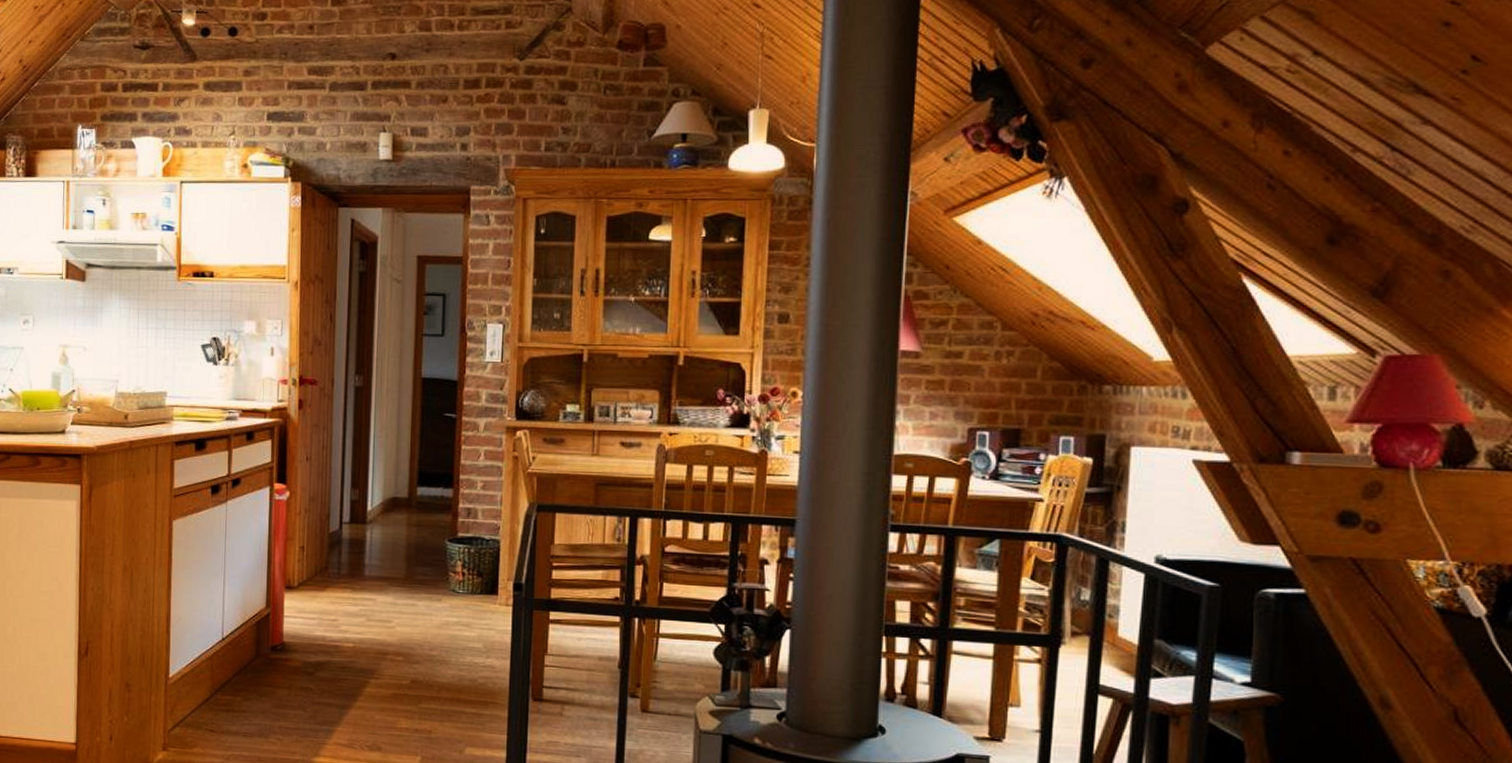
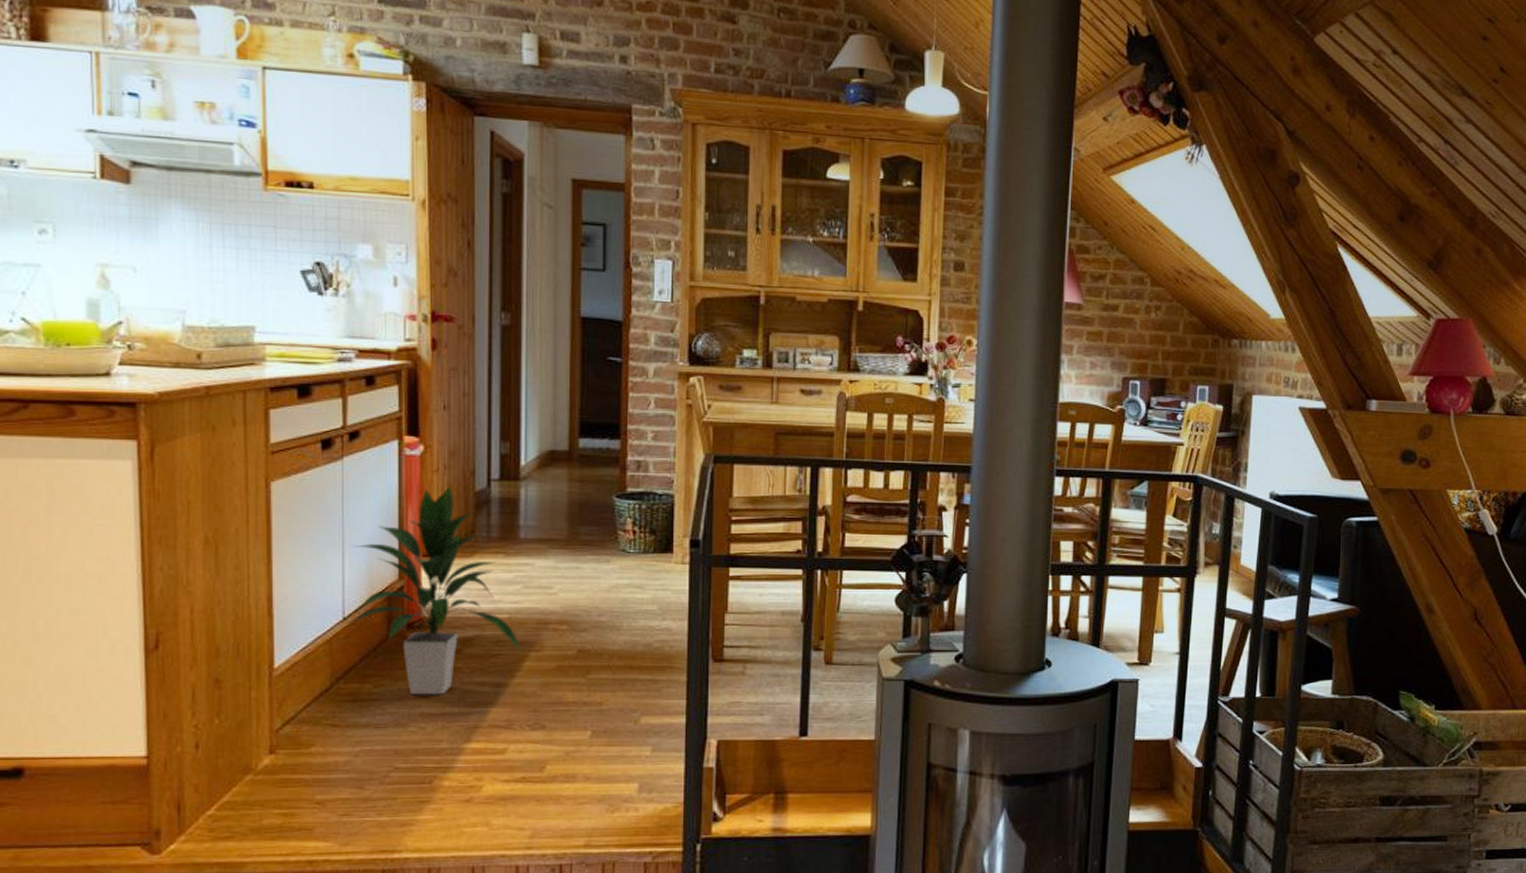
indoor plant: none [227,526,363,712] -> present [350,484,521,695]

